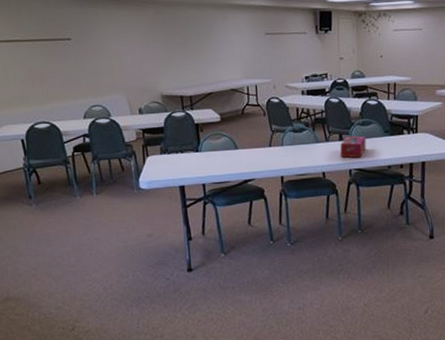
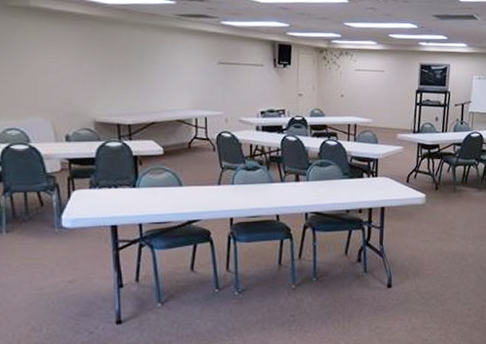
tissue box: present [340,136,366,158] -> none [296,177,324,201]

